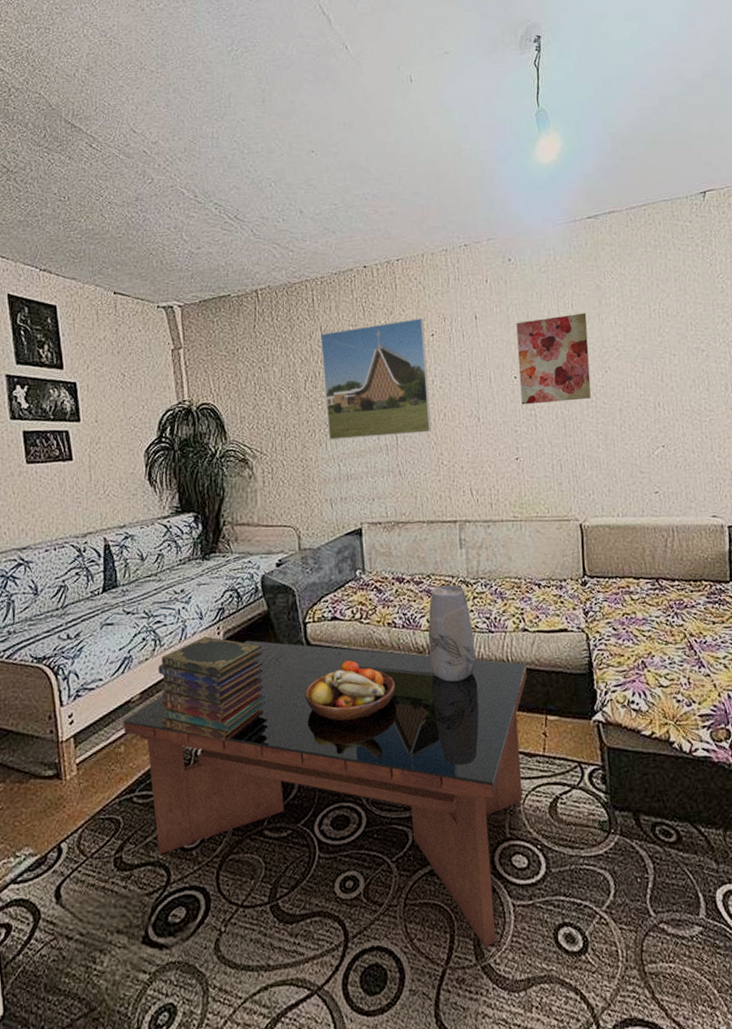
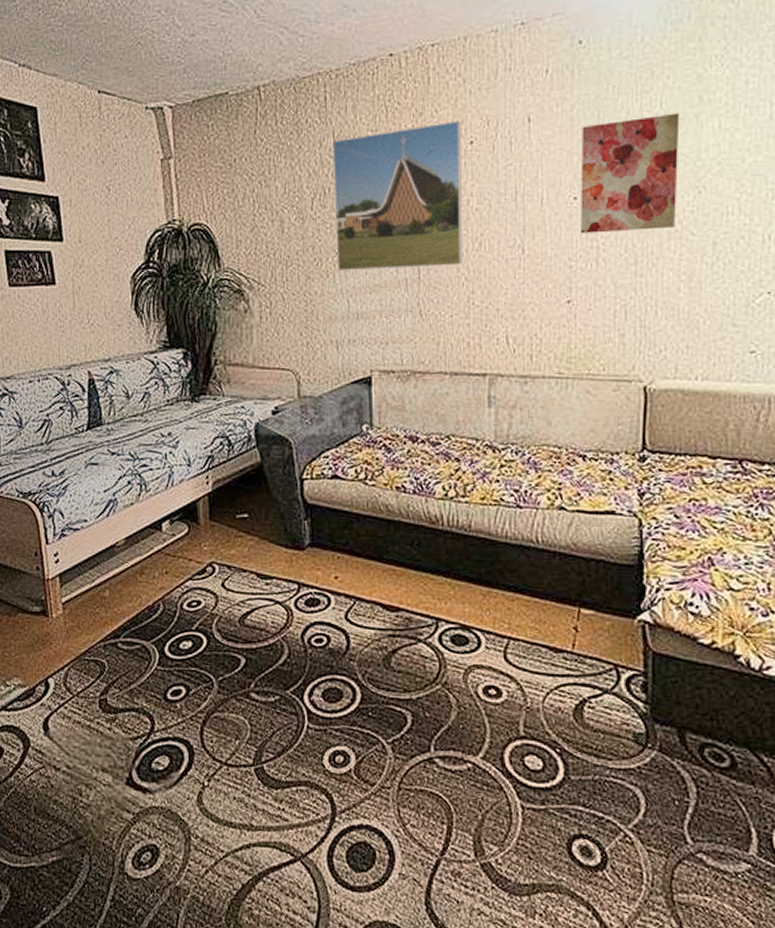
coffee table: present [124,640,527,948] -> none [108,493,560,846]
book stack: present [158,636,267,742] -> none [144,485,257,598]
fruit bowl: present [305,660,395,722] -> none [299,524,401,590]
vase: present [428,585,476,682] -> none [442,449,498,559]

